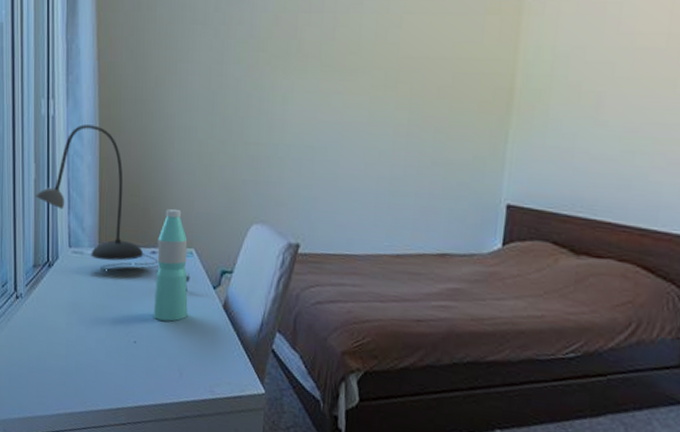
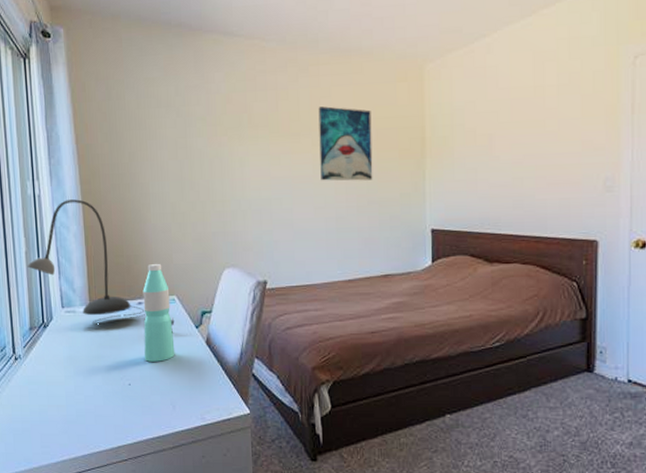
wall art: none [377,38,449,136] -> present [318,106,373,181]

